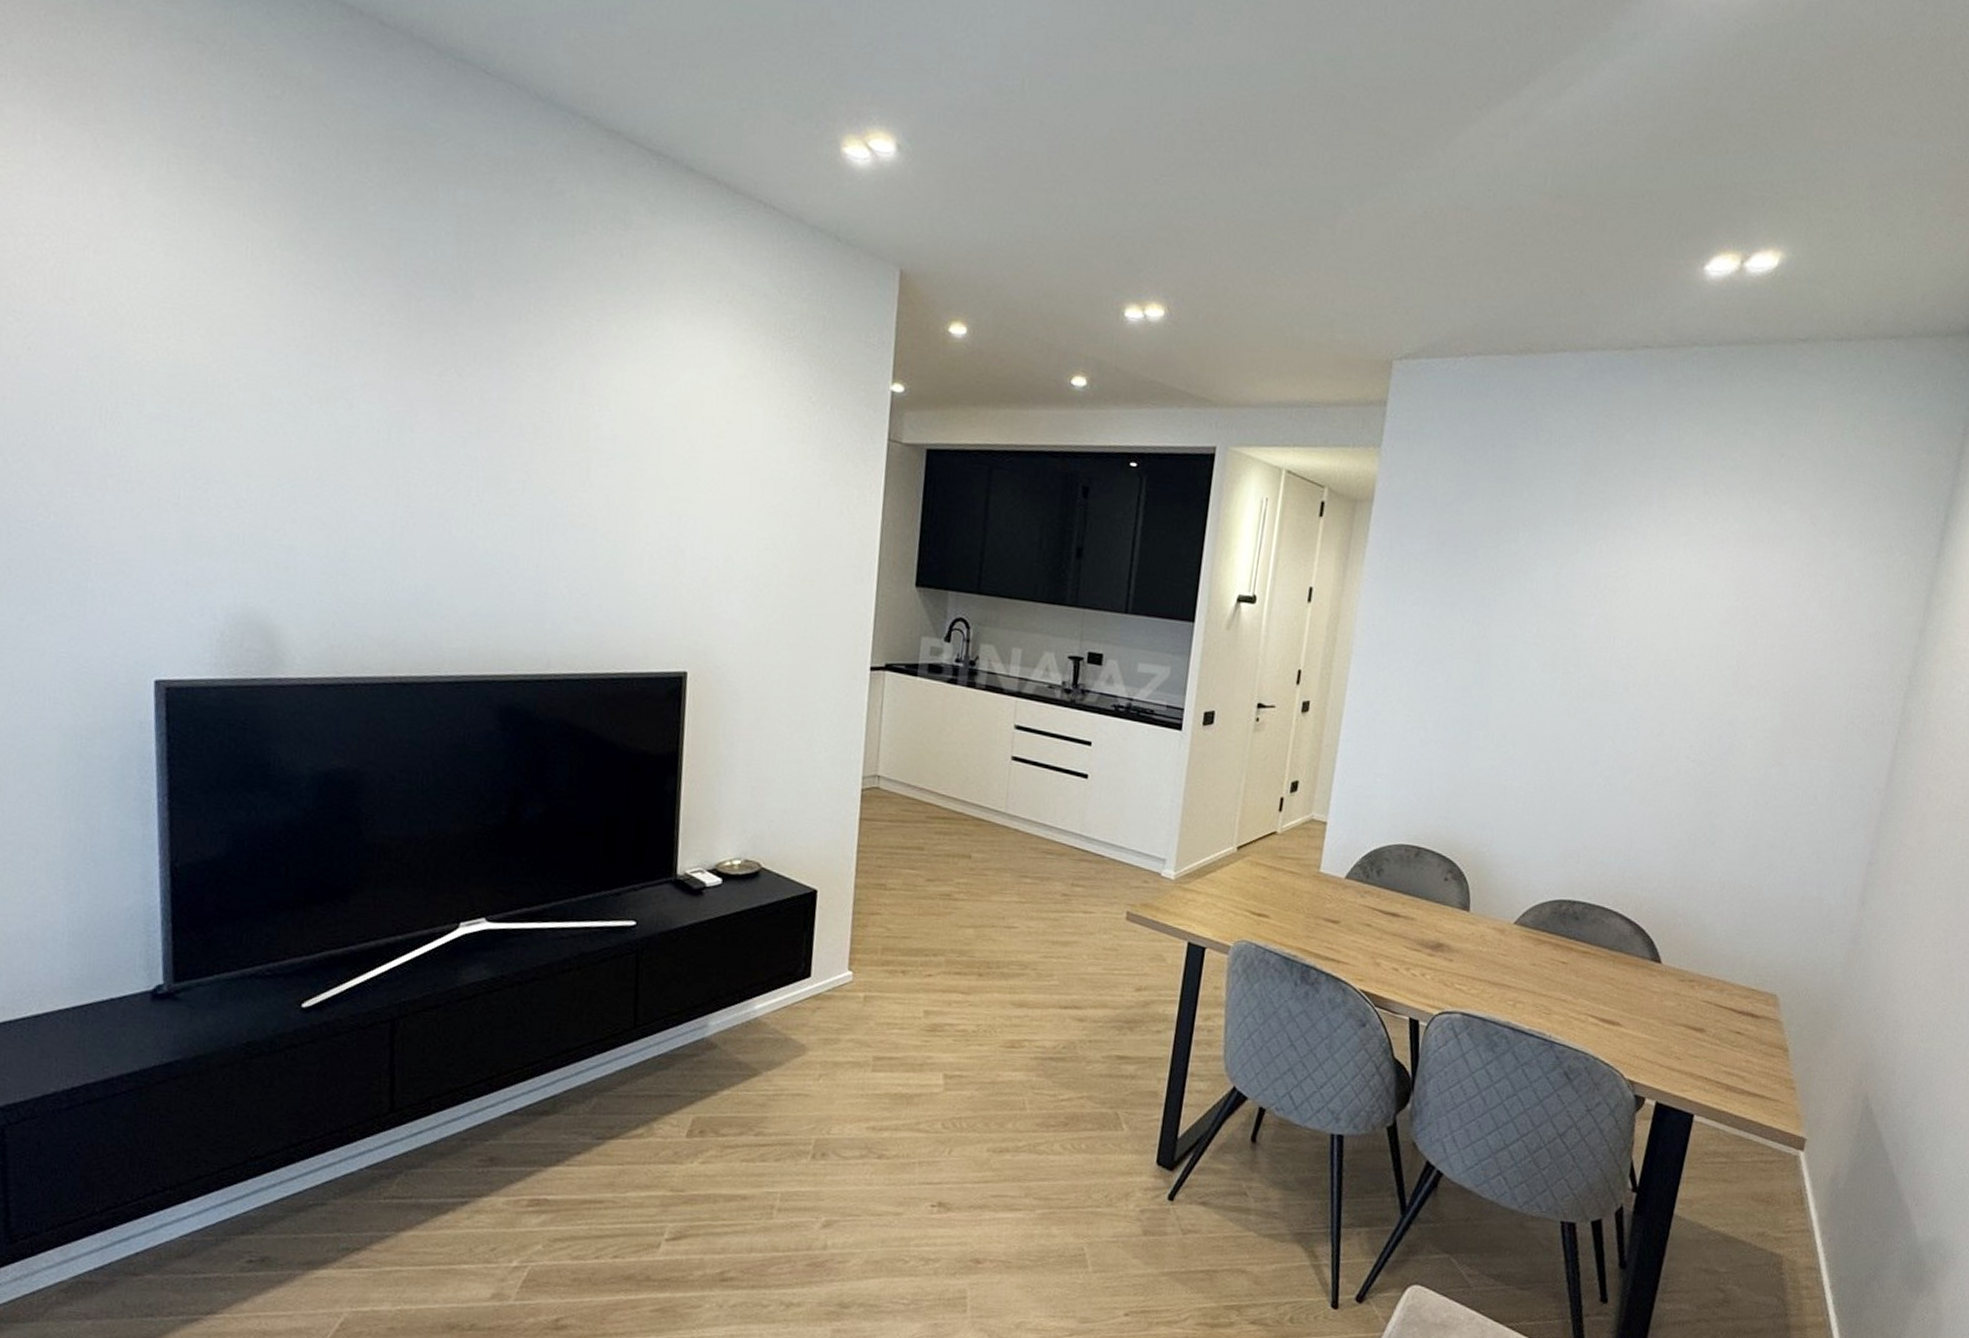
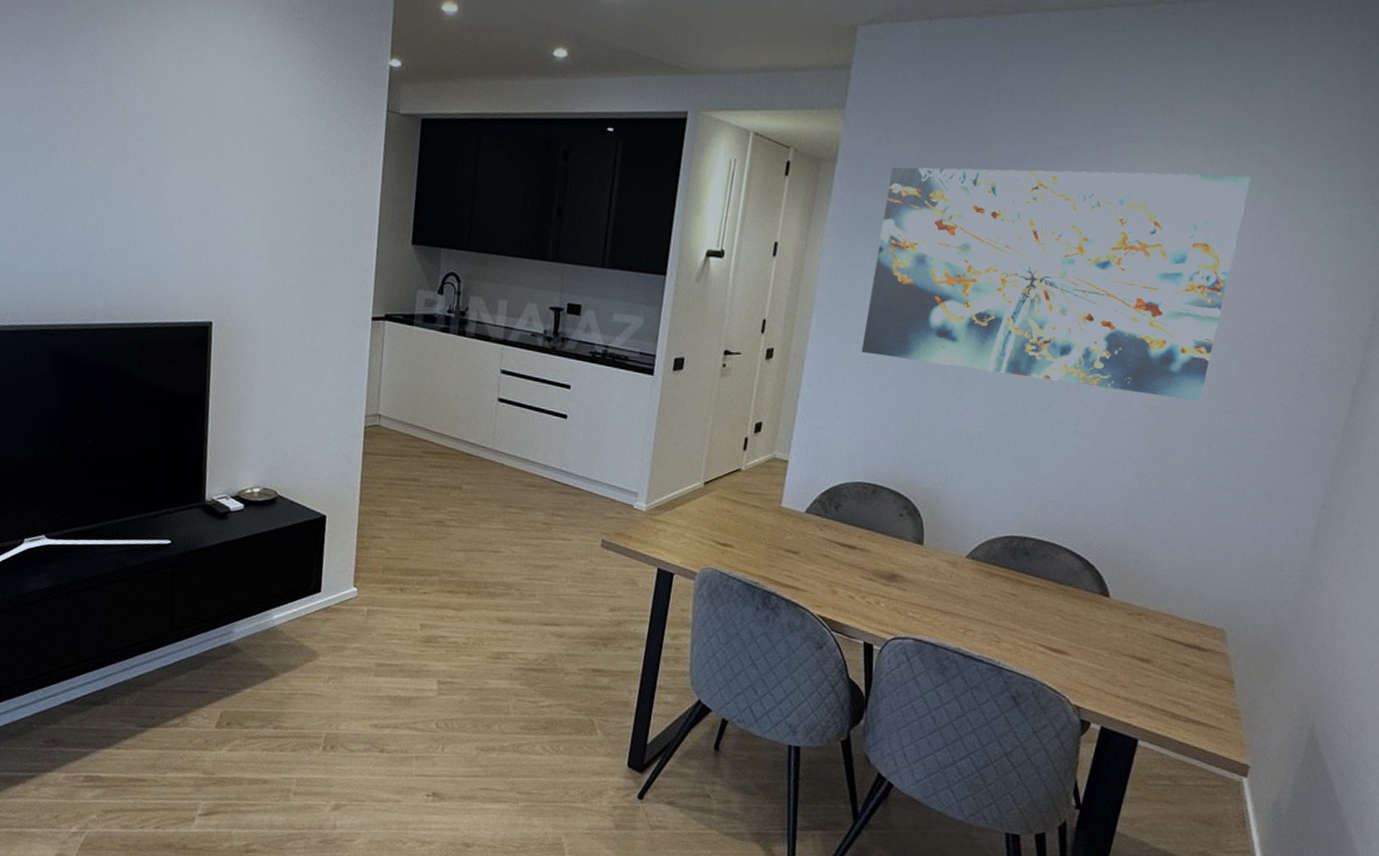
wall art: none [1401,509,1790,756] -> present [861,167,1252,402]

